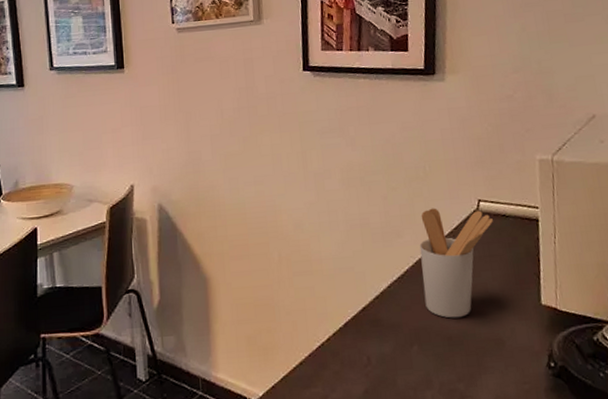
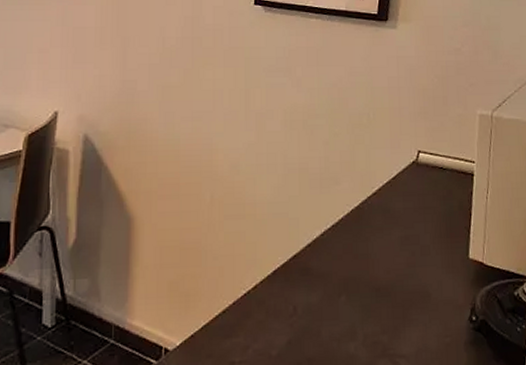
utensil holder: present [419,208,493,318] -> none [356,156,430,269]

